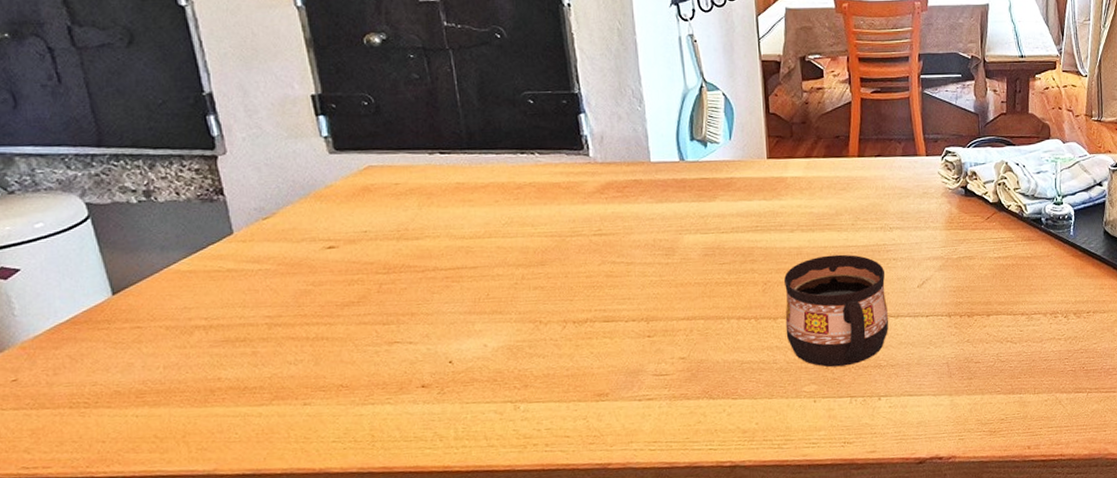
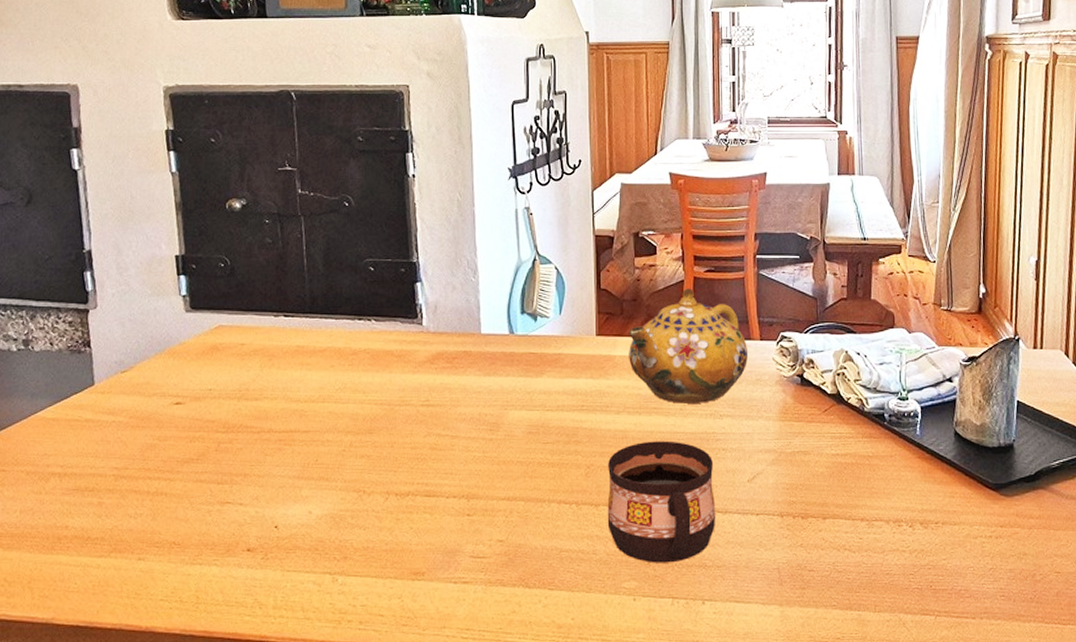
teapot: none [799,109,915,219] -> present [629,288,748,404]

